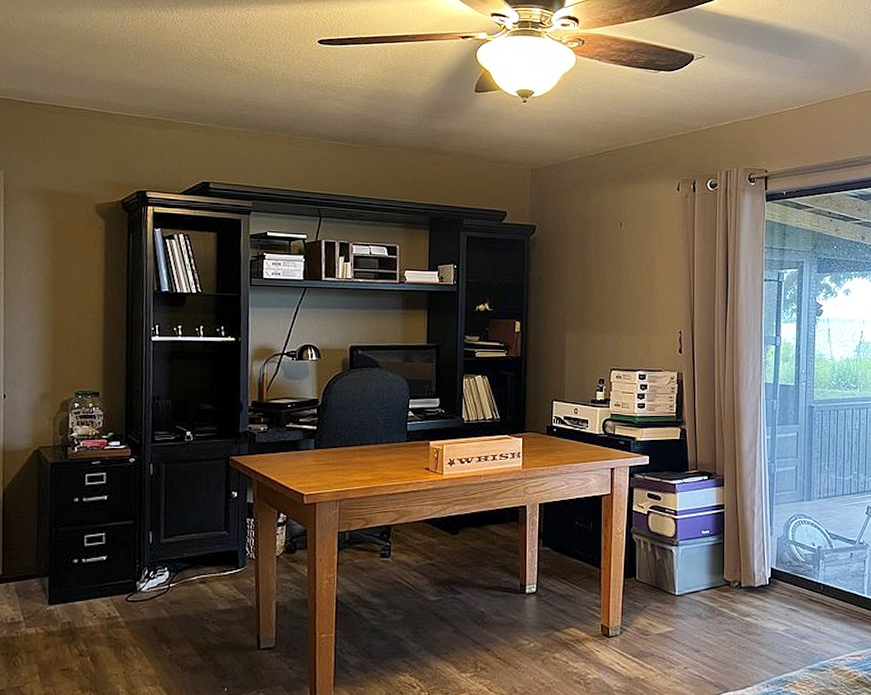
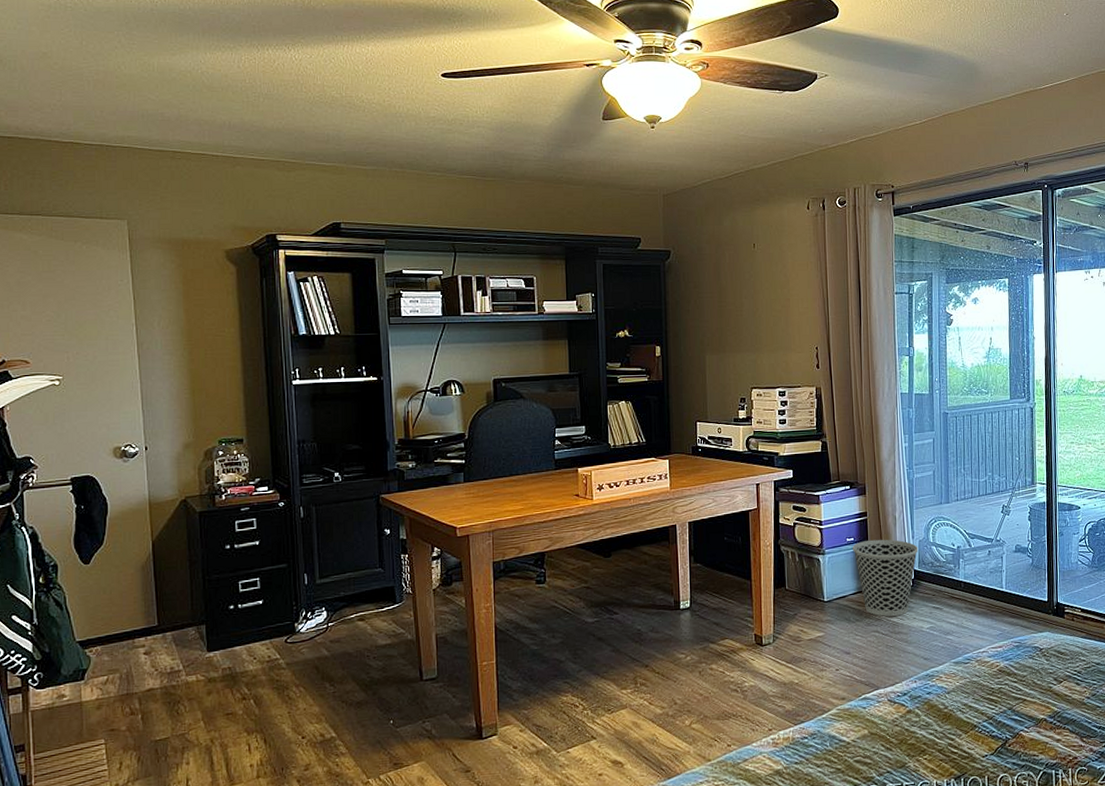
wastebasket: none [708,534,777,615] -> present [853,539,918,616]

